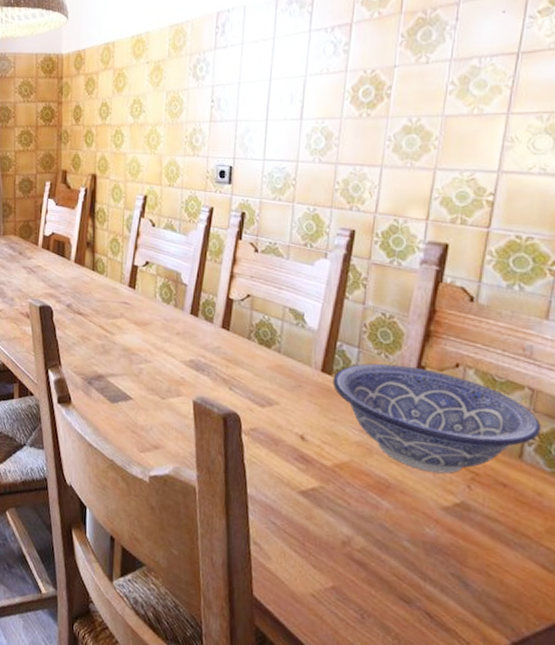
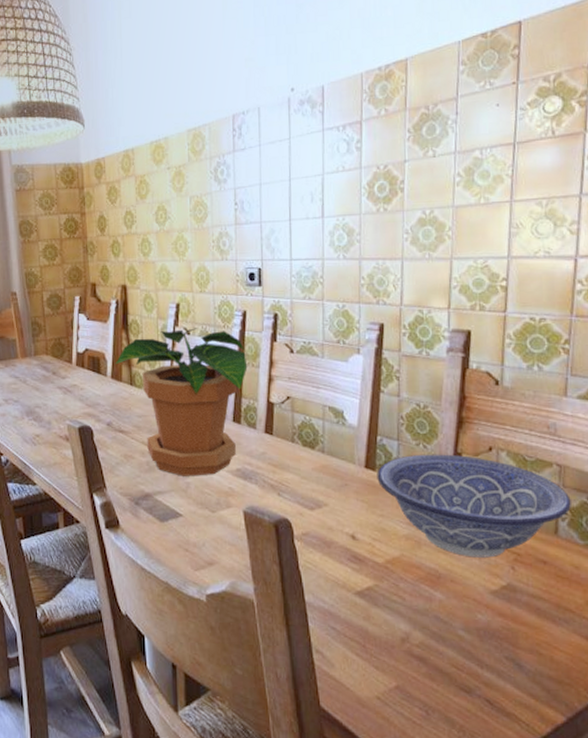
potted plant: none [79,220,210,364] -> present [115,328,248,476]

